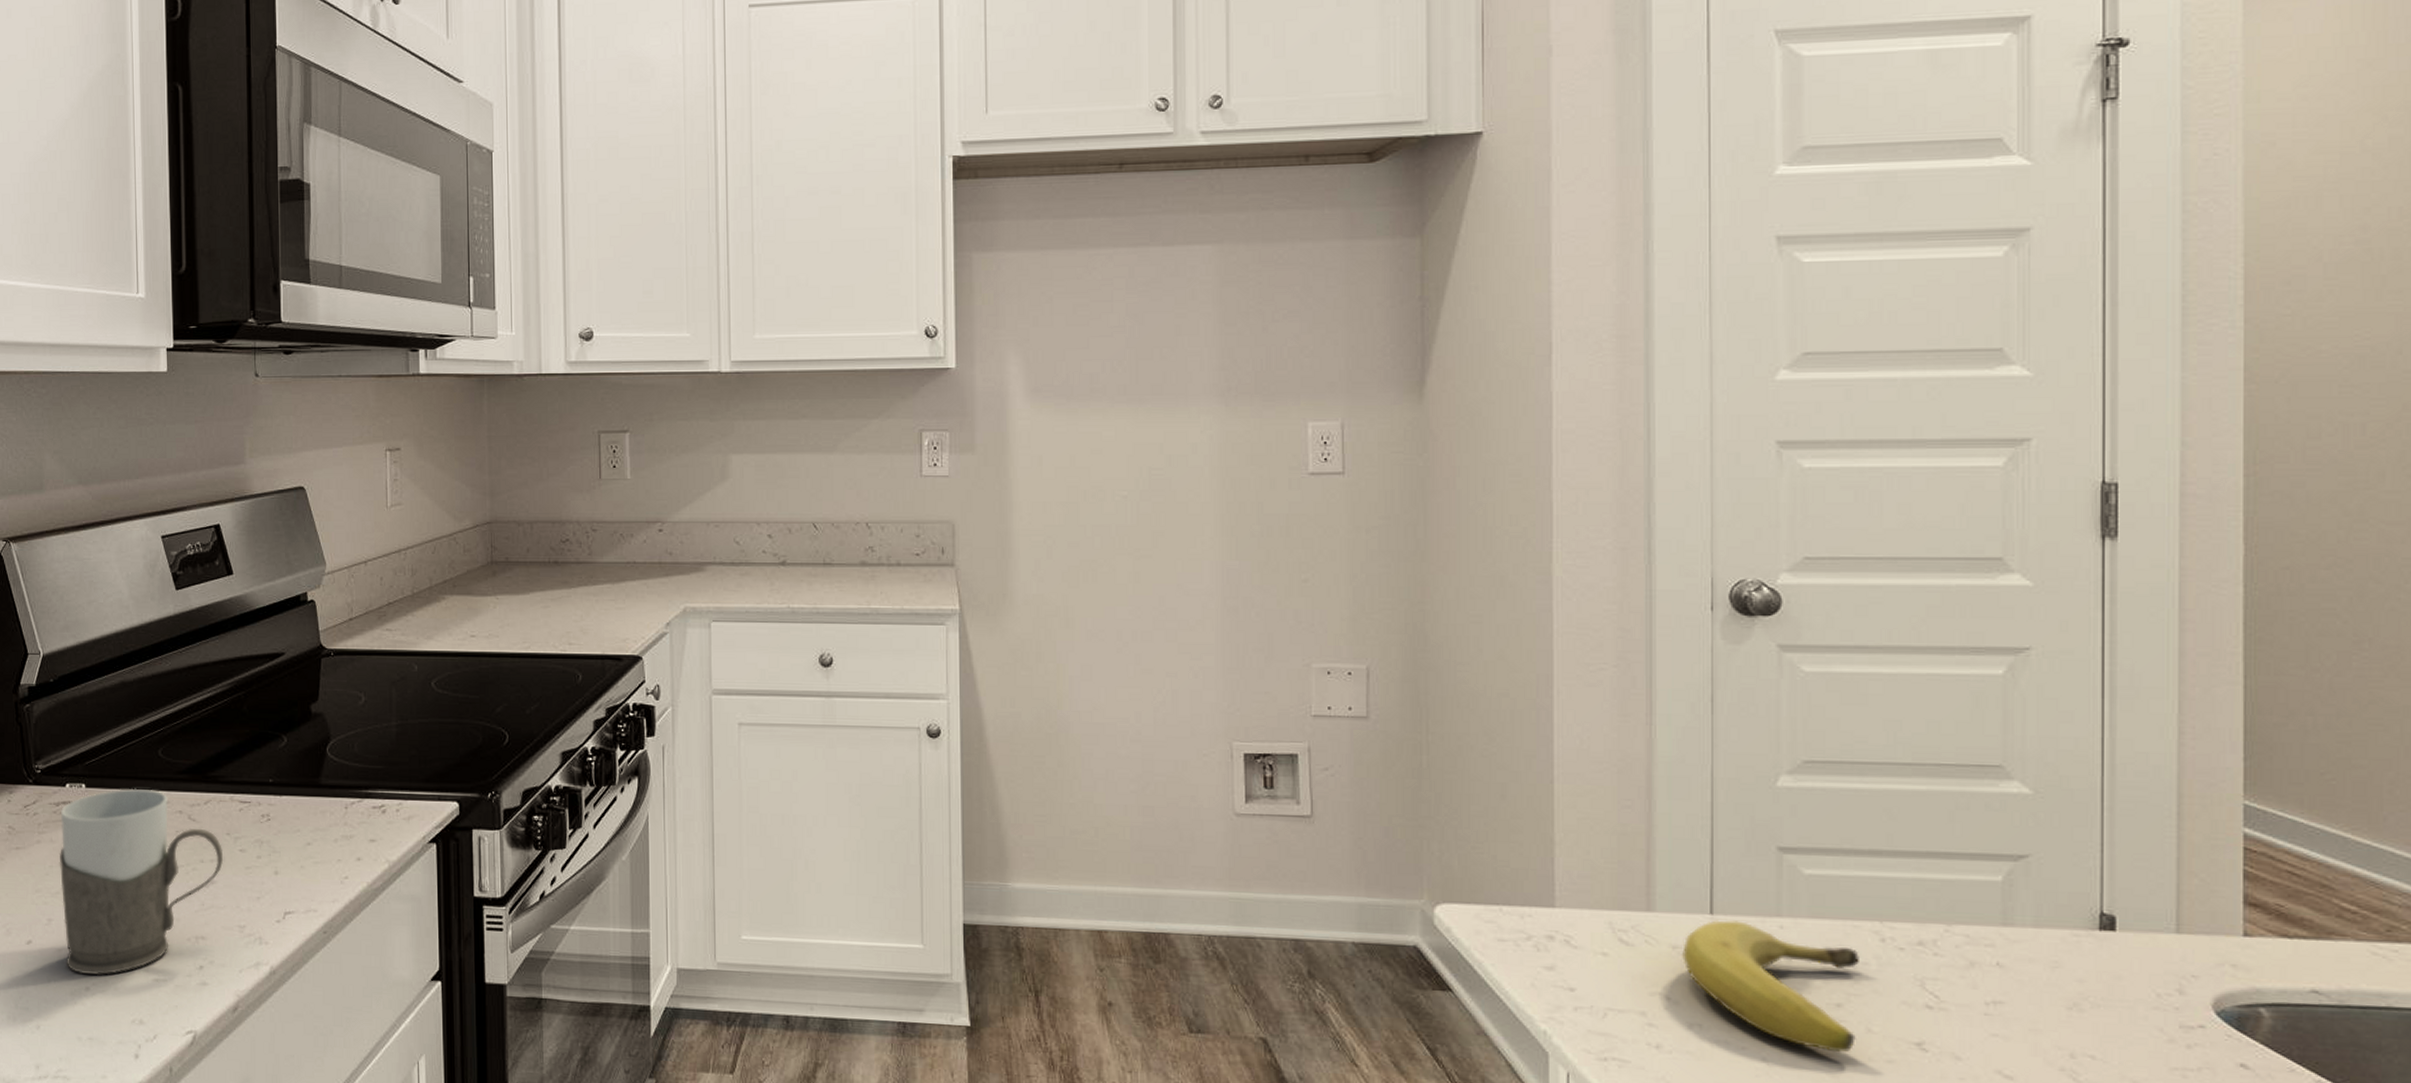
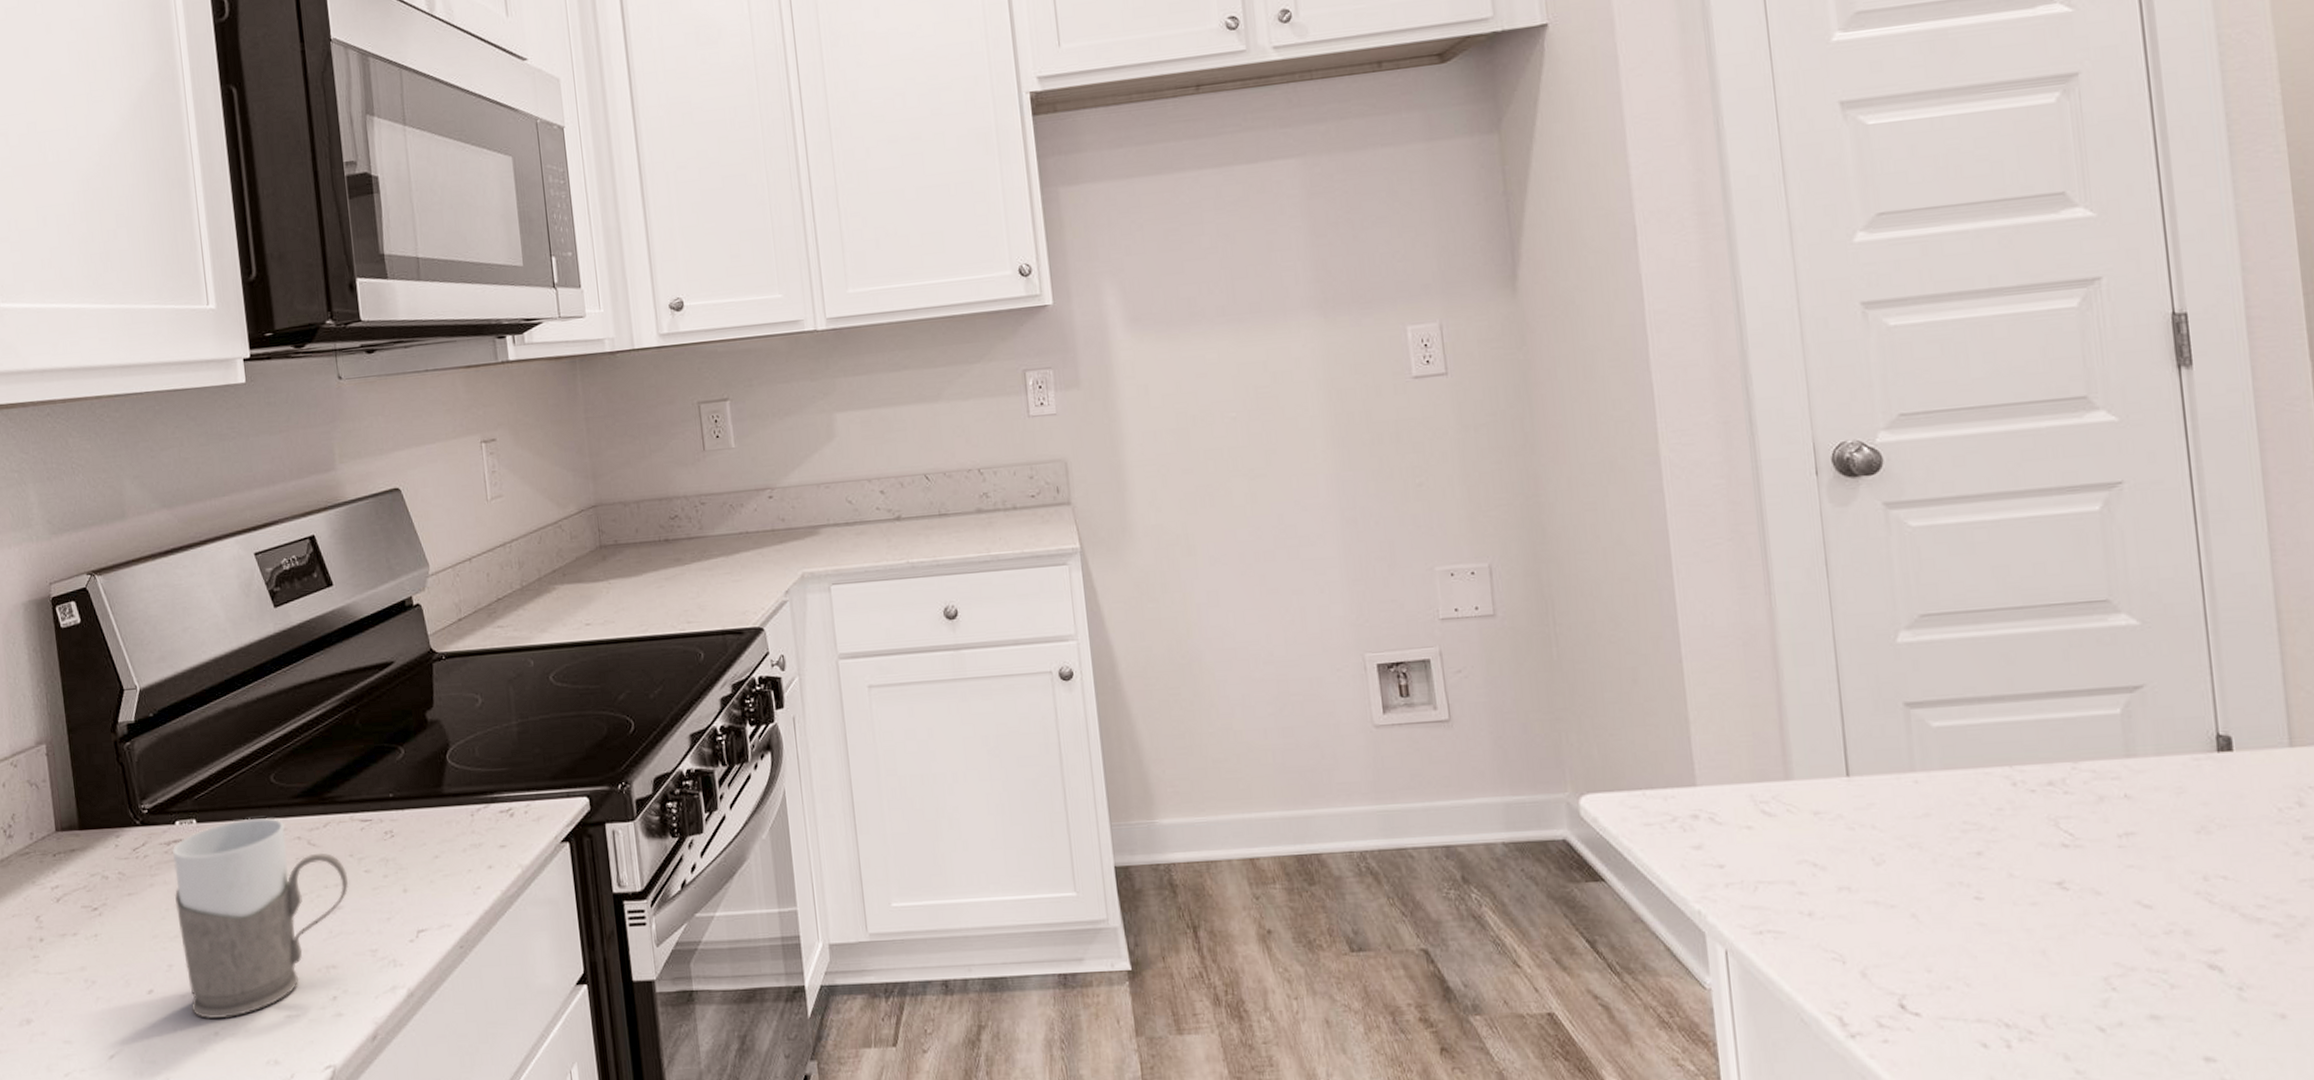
fruit: present [1681,920,1859,1053] -> none [1822,780,1999,901]

